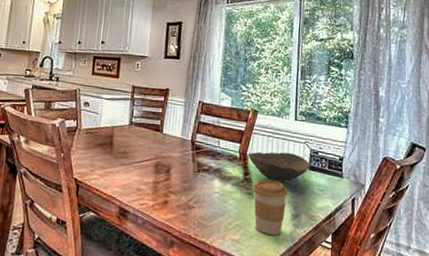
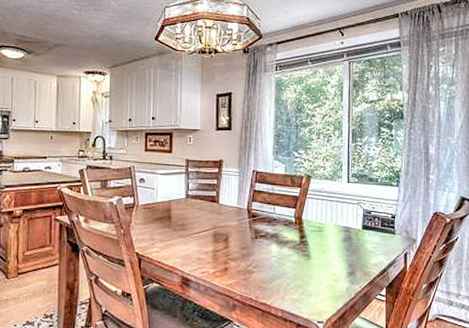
bowl: present [247,151,310,182] -> none [302,214,364,242]
coffee cup: present [253,179,288,235] -> none [309,241,343,292]

